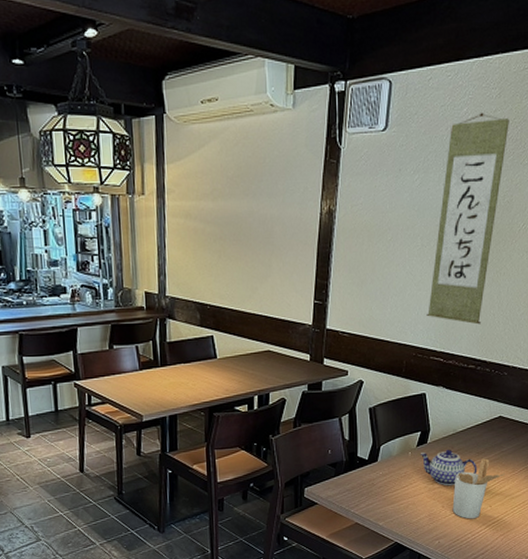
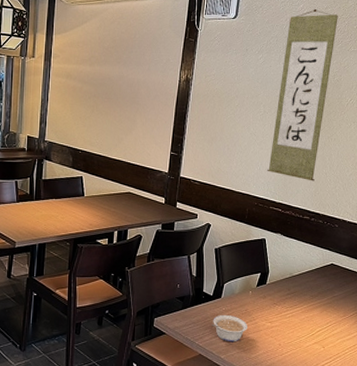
legume: none [368,479,407,508] -> present [212,314,247,342]
teapot: present [420,449,478,486] -> none [259,291,312,326]
utensil holder: present [452,458,506,519] -> none [288,302,338,358]

